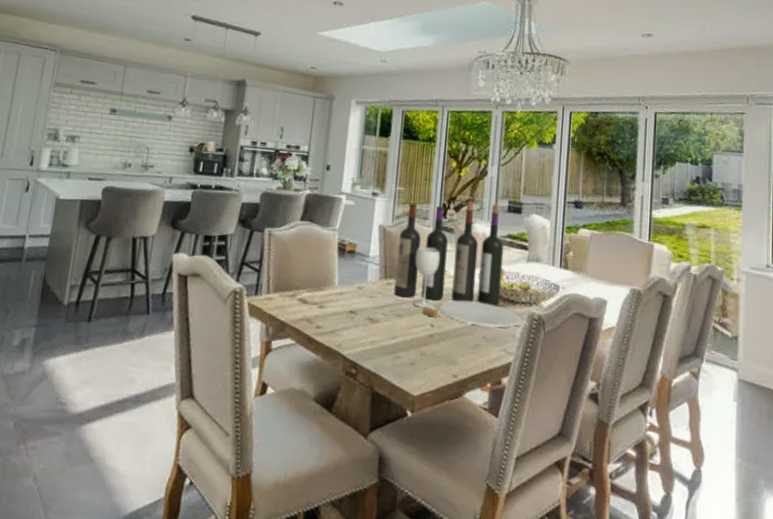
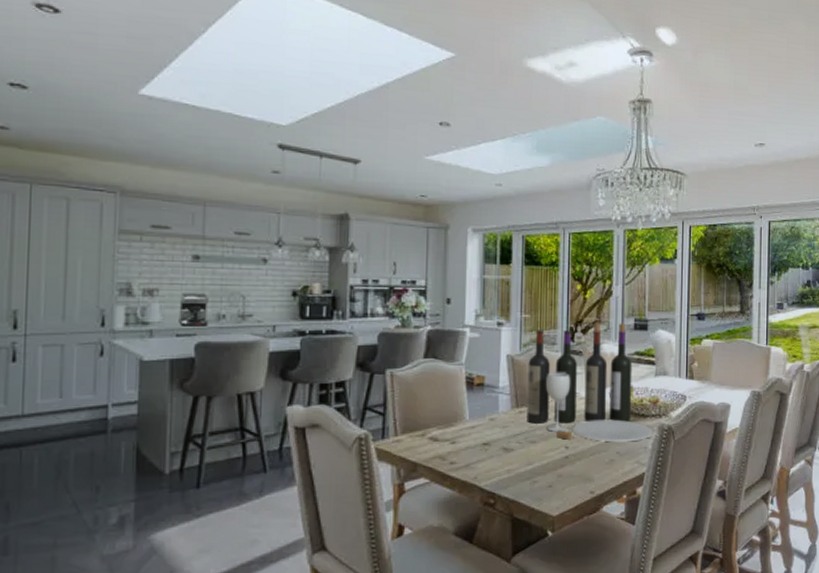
coffee maker: none [92,141,120,173] -> present [178,293,209,327]

